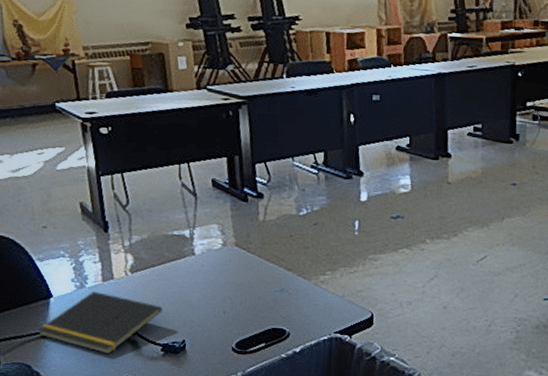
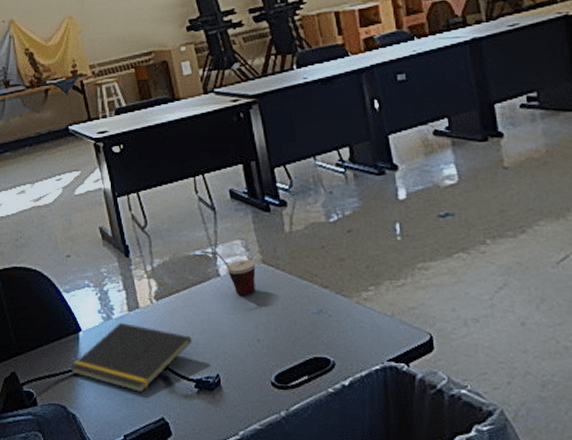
cup: none [179,231,229,273] -> present [200,250,256,295]

